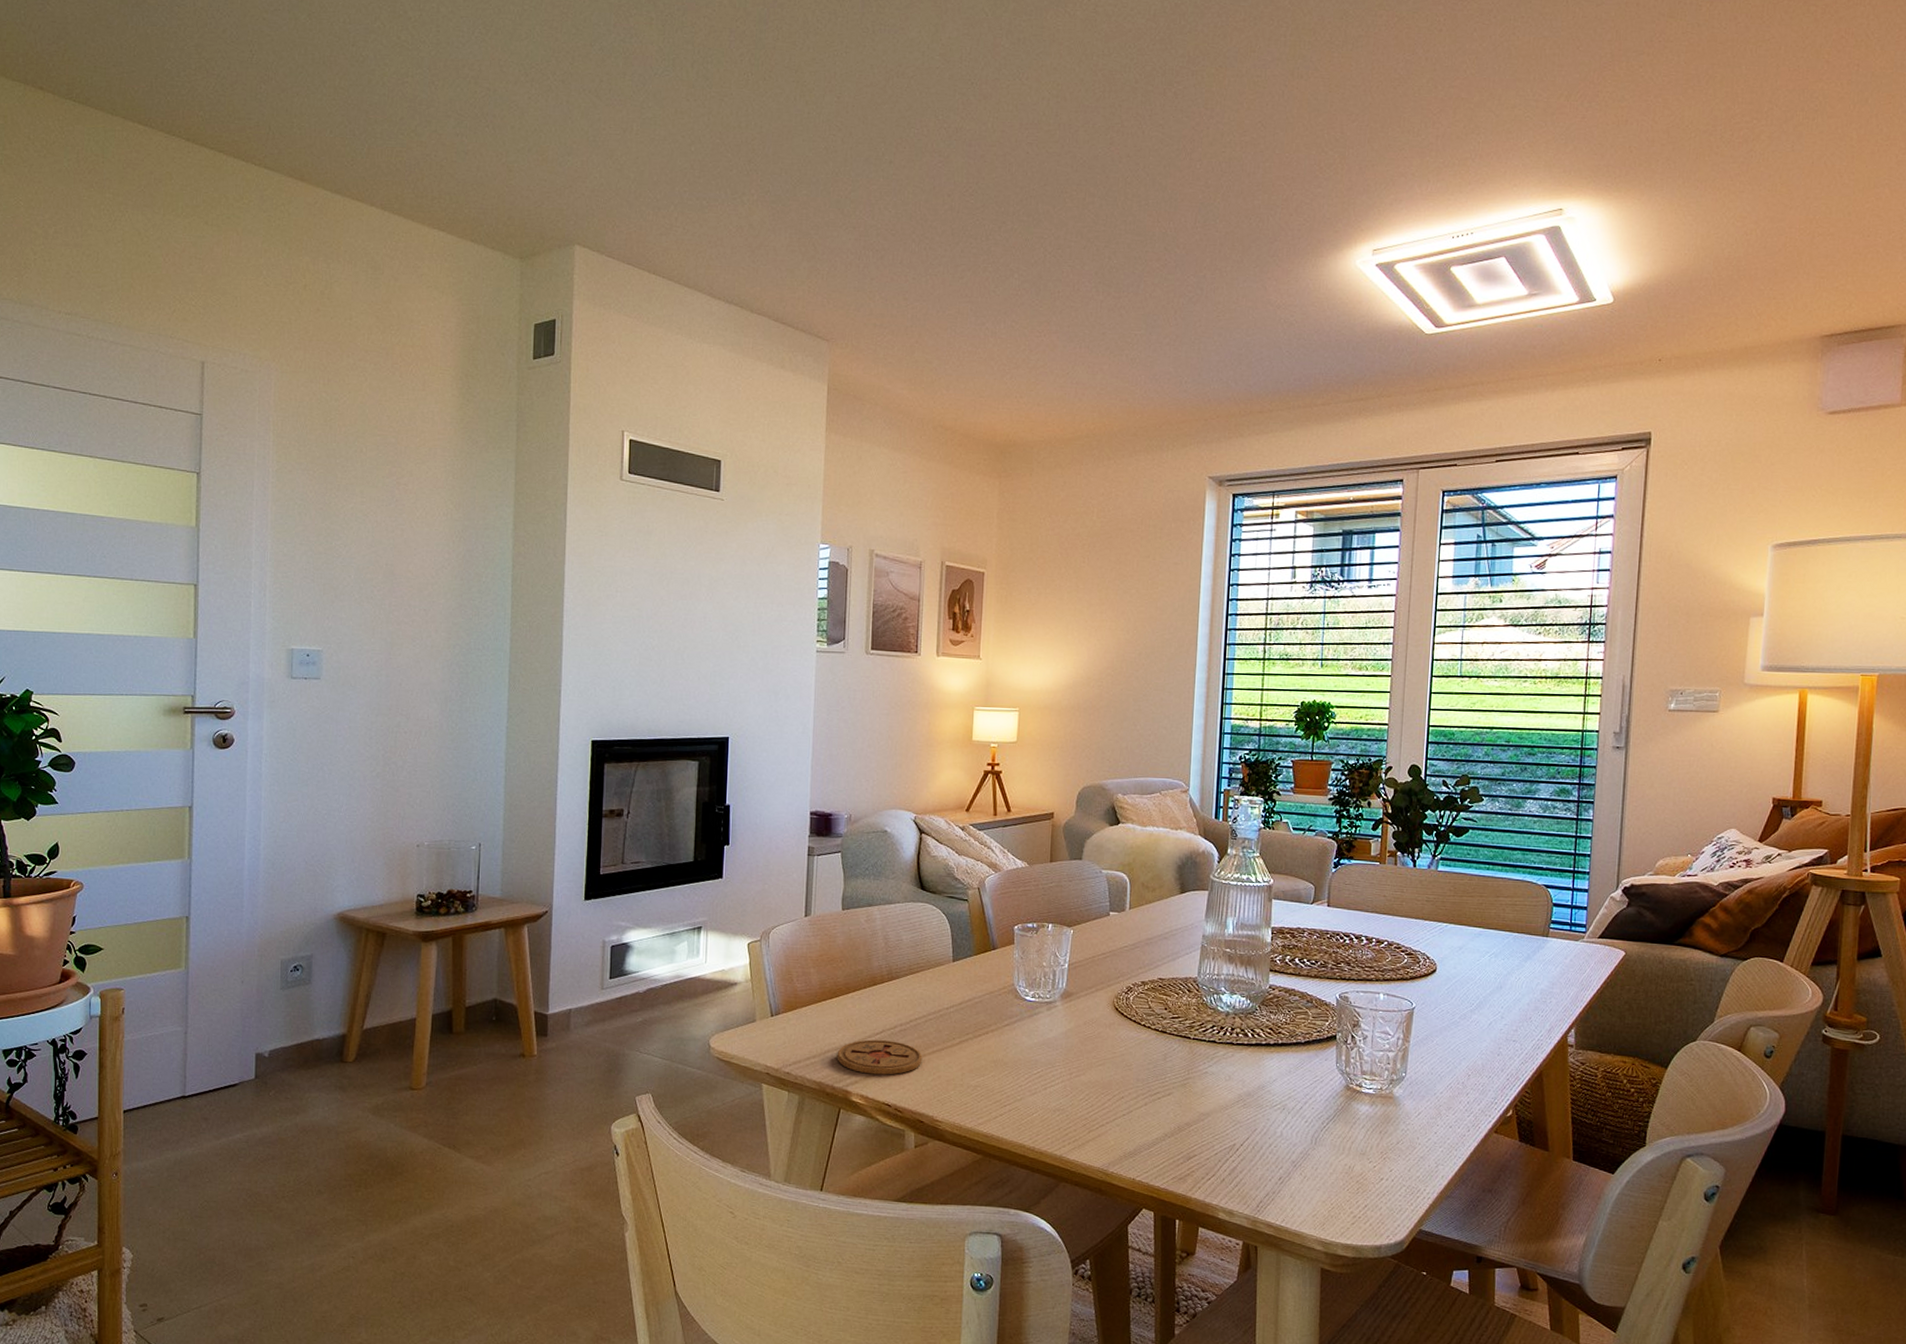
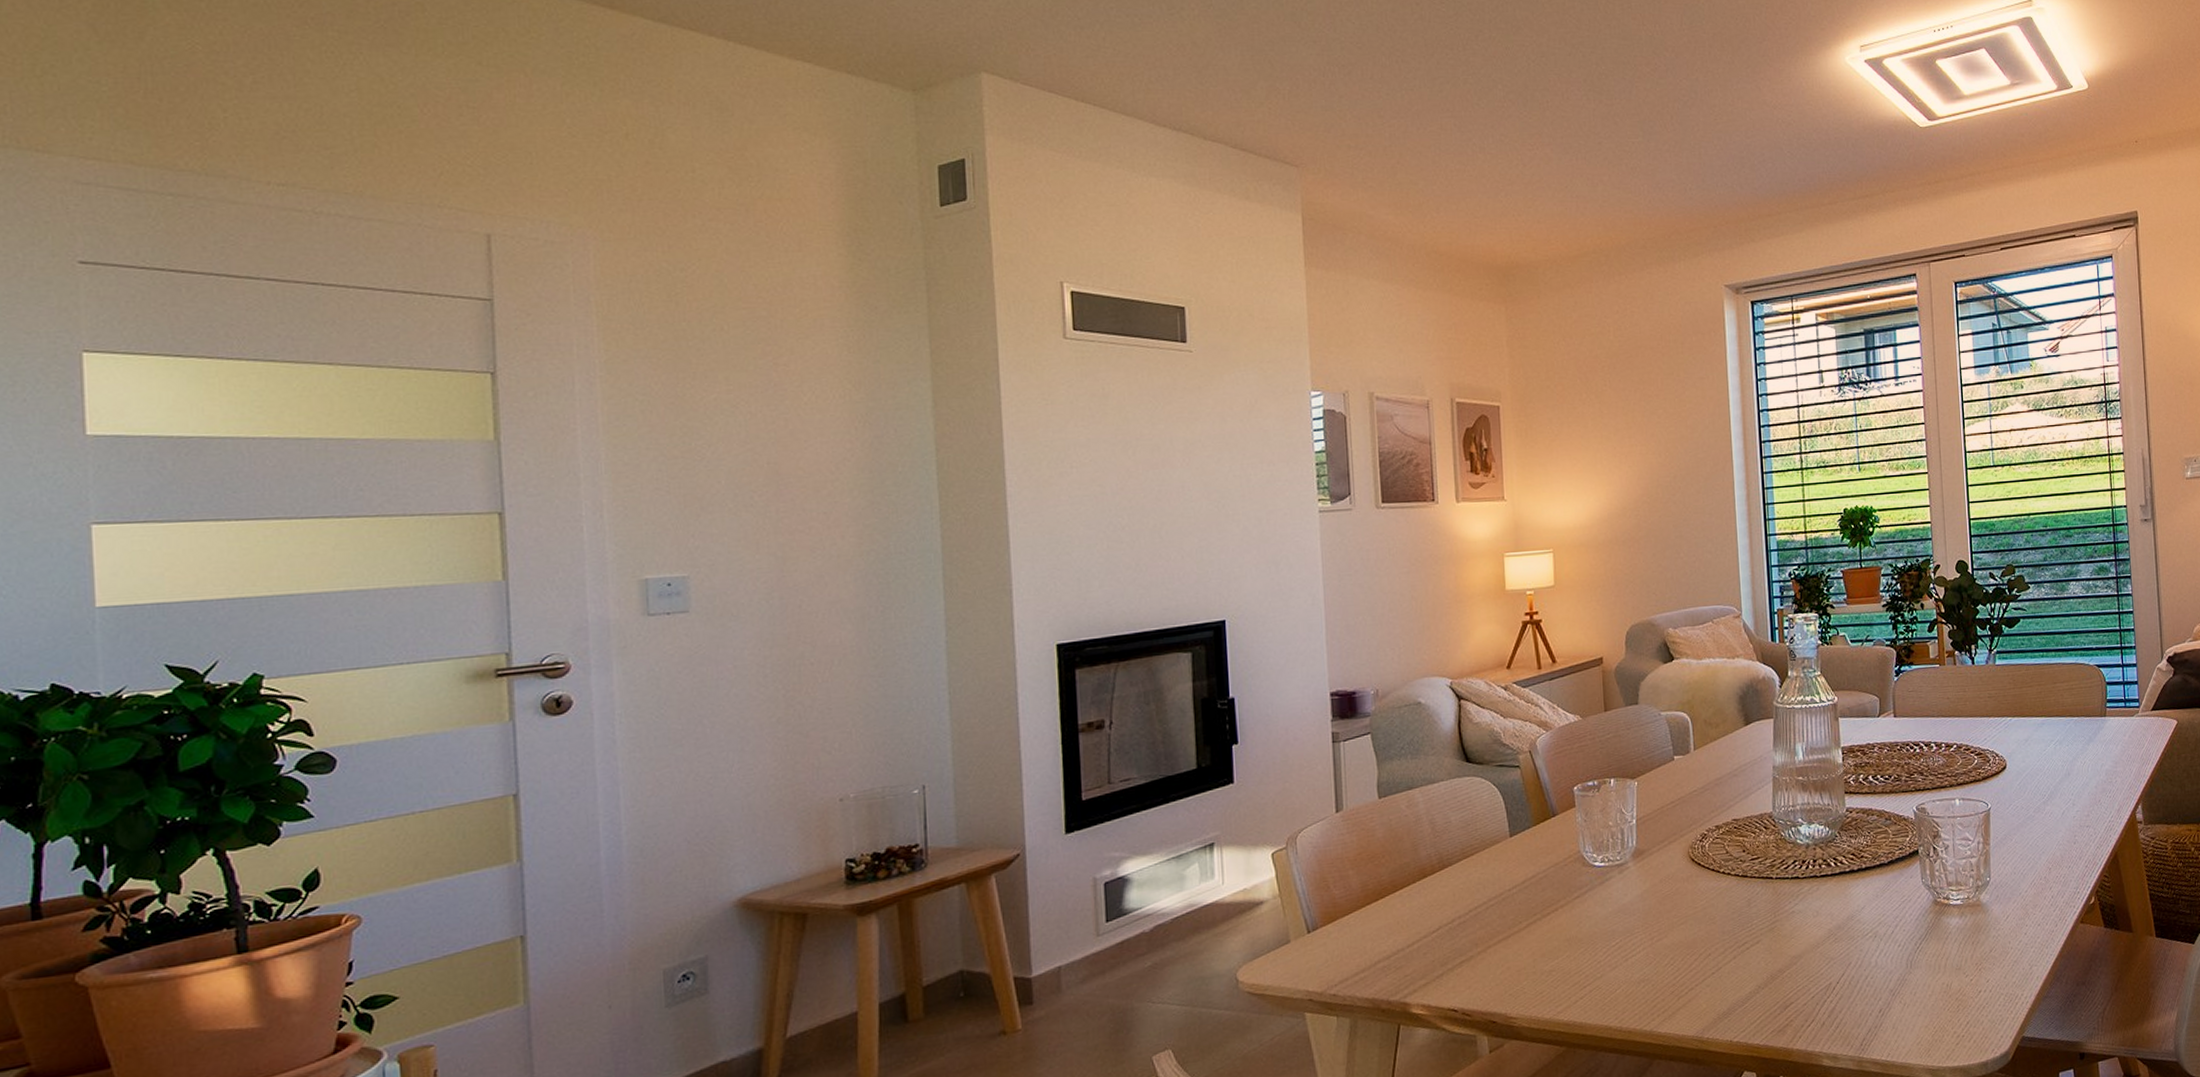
coaster: present [837,1039,923,1075] -> none [1389,936,1488,980]

